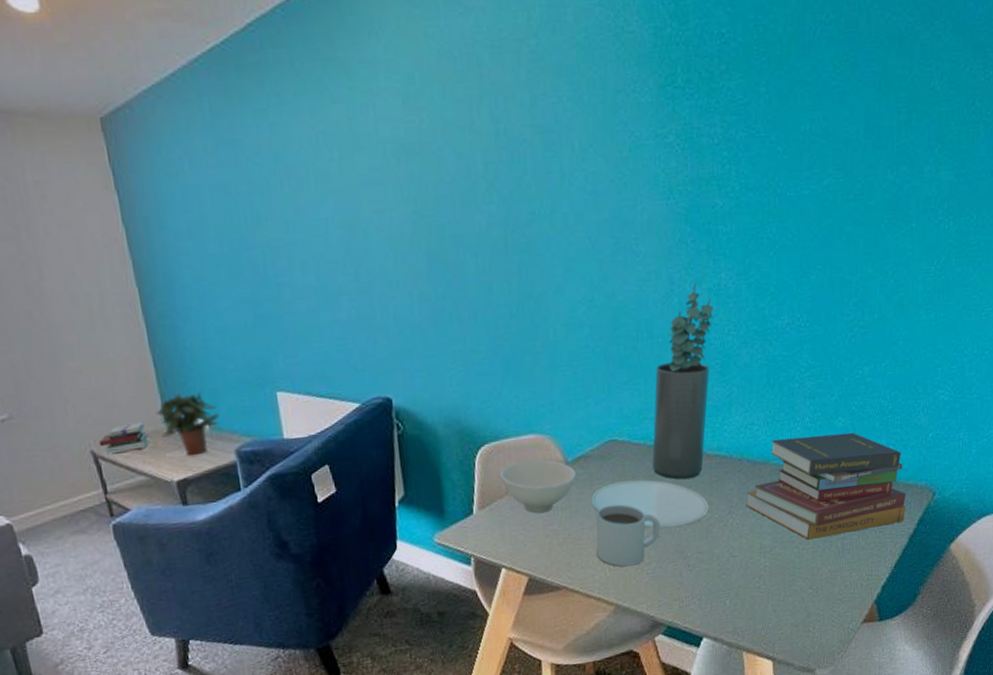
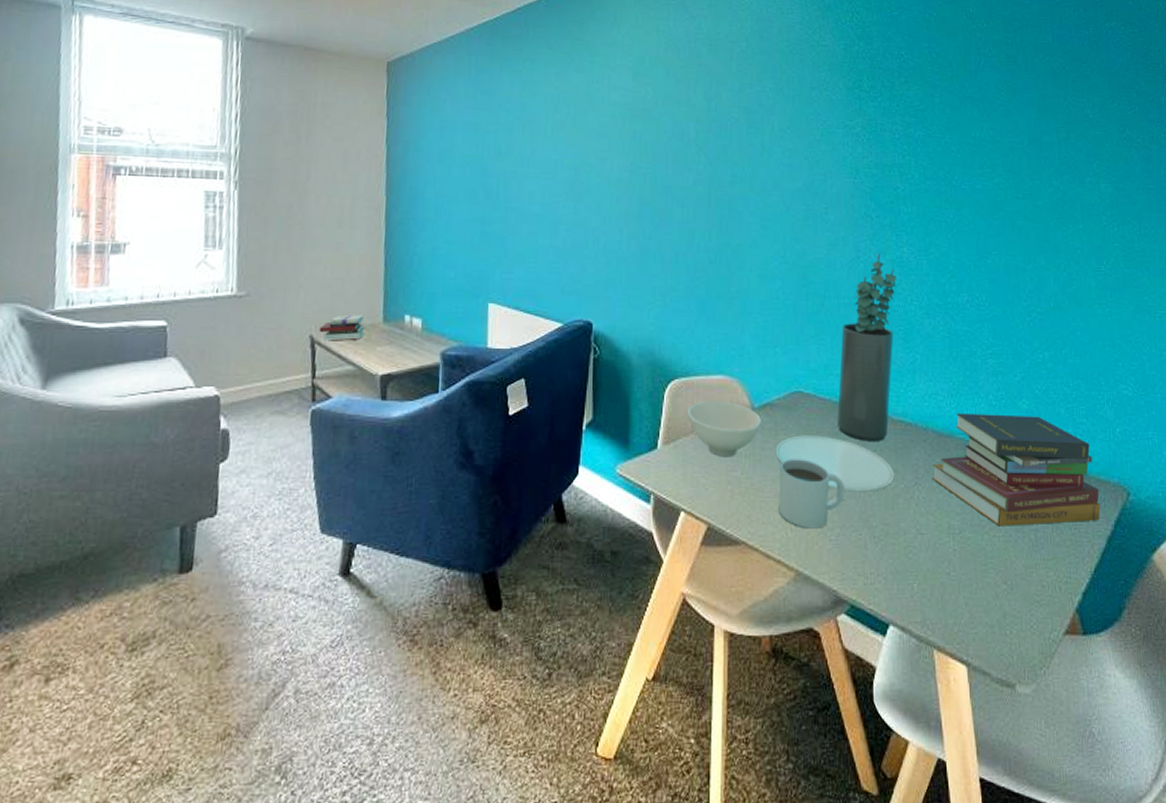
potted plant: present [156,391,219,457] -> none [377,292,433,353]

